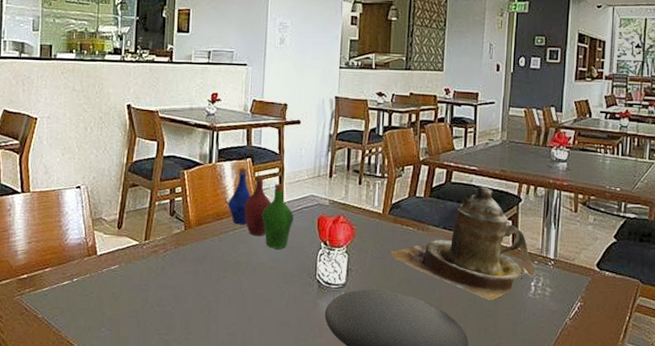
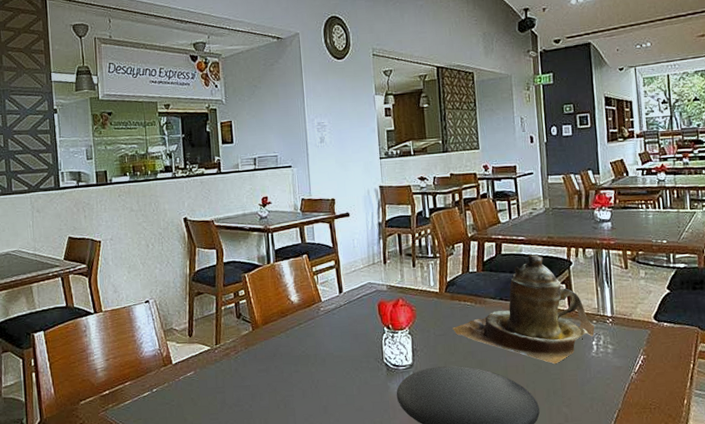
bottle: present [227,168,294,249] -> none [290,264,355,338]

